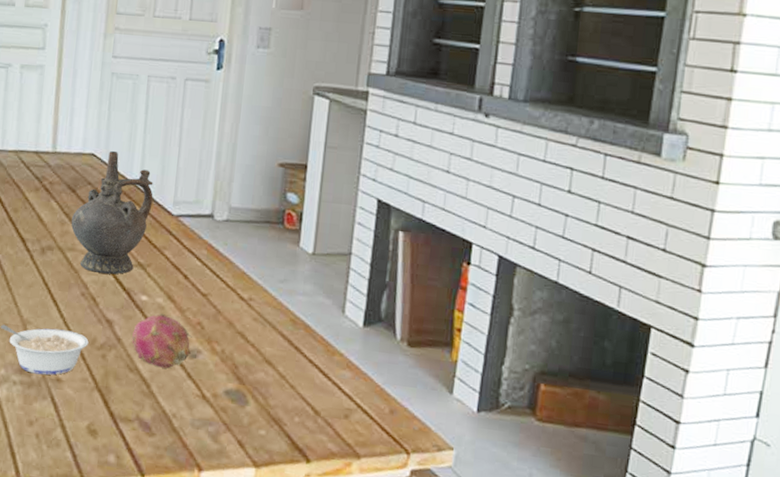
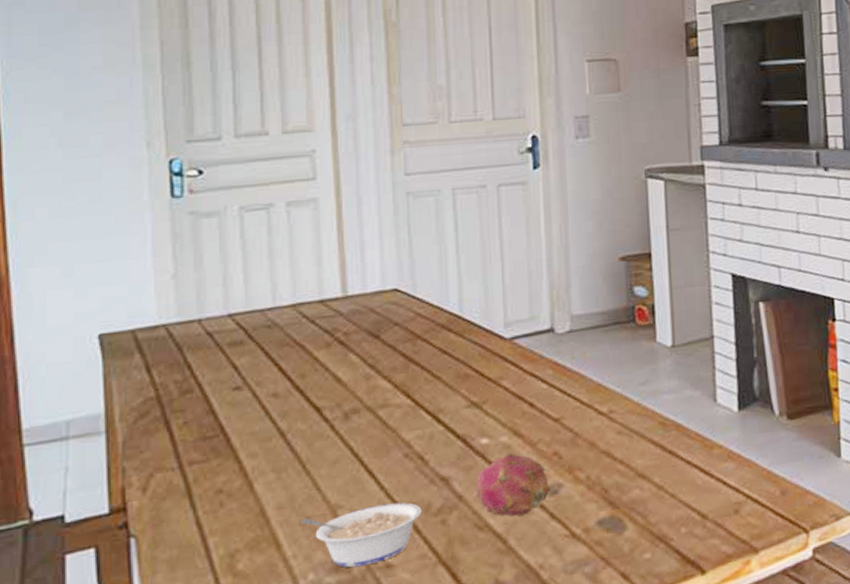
ceremonial vessel: present [71,150,153,275] -> none [378,280,479,427]

